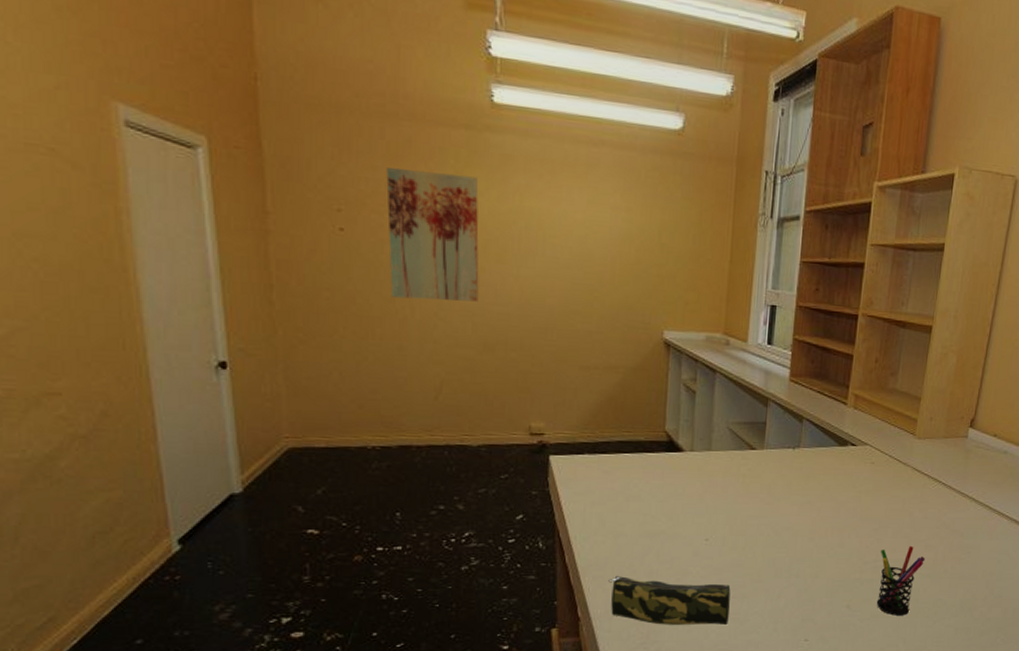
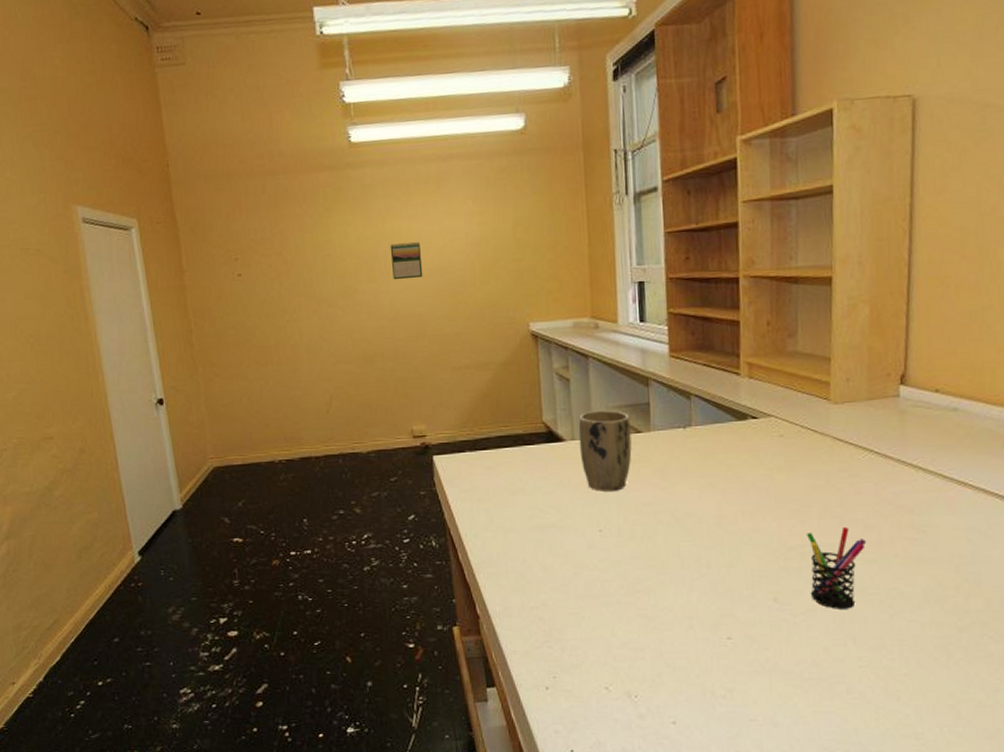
wall art: present [386,168,479,302] -> none [270,210,355,327]
calendar: none [526,225,560,267] -> present [390,241,423,280]
pencil case: present [608,575,731,626] -> none [503,571,636,623]
plant pot: none [696,424,747,503] -> present [578,410,632,492]

